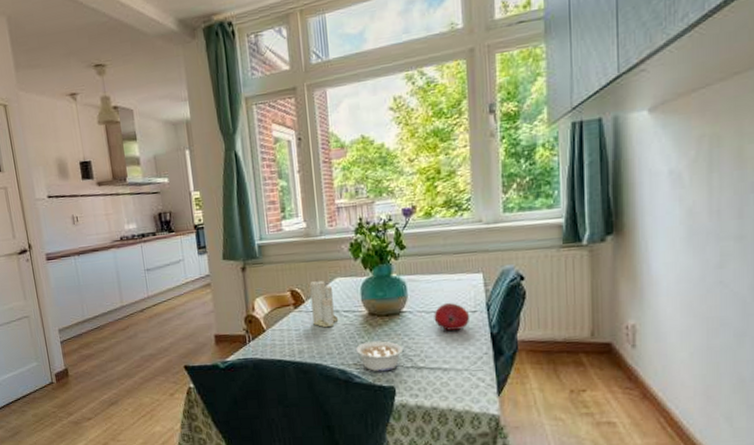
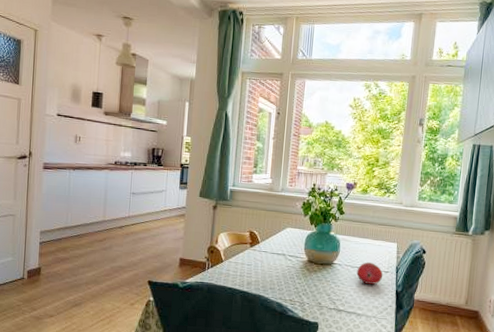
candle: present [309,279,339,328] -> none [263,226,284,267]
legume: present [355,341,404,372] -> none [292,283,330,310]

